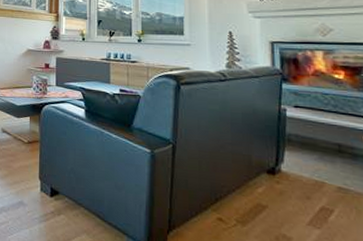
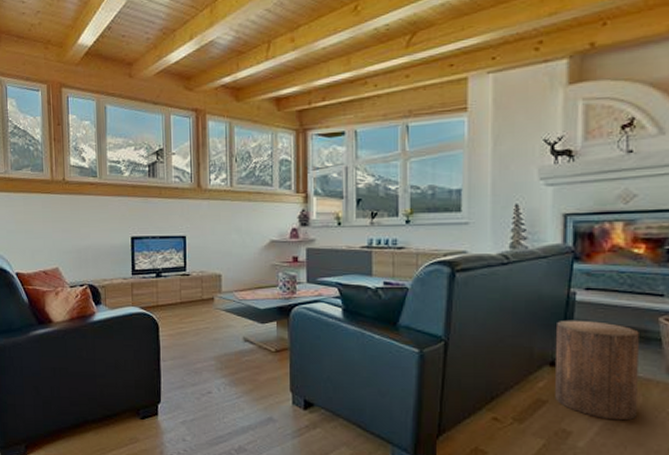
stool: none [271,132,351,231] -> present [555,319,639,421]

